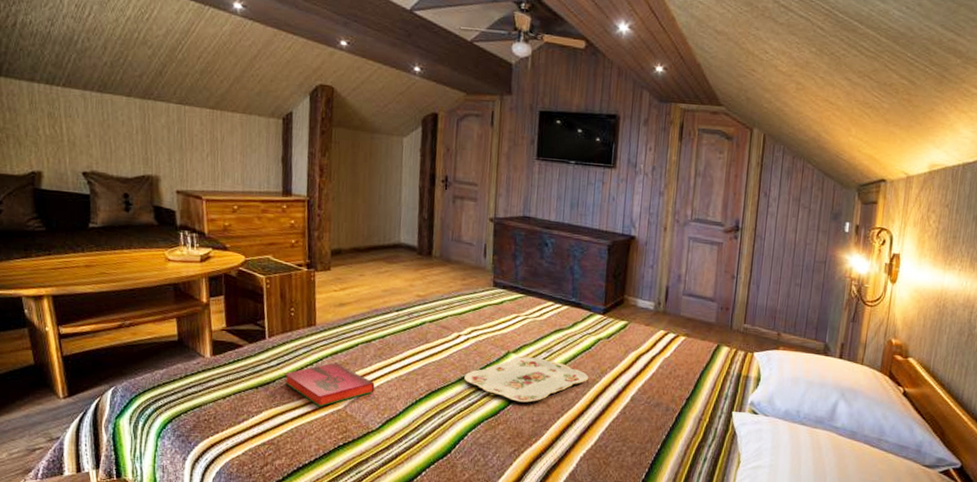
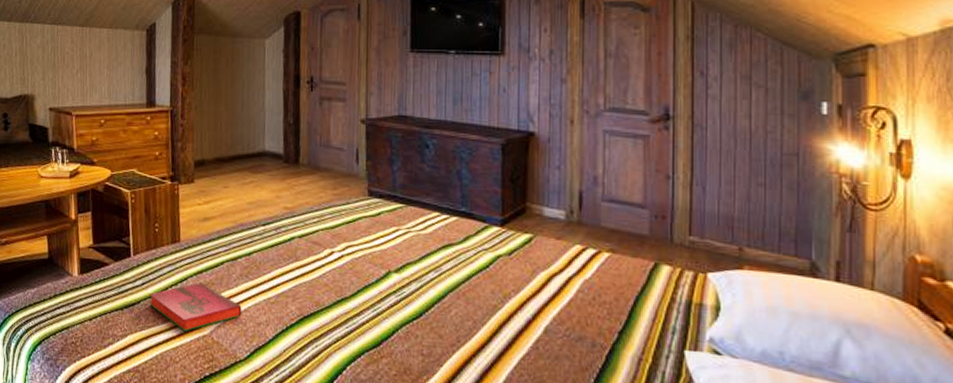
serving tray: present [464,356,589,403] -> none [340,277,489,332]

